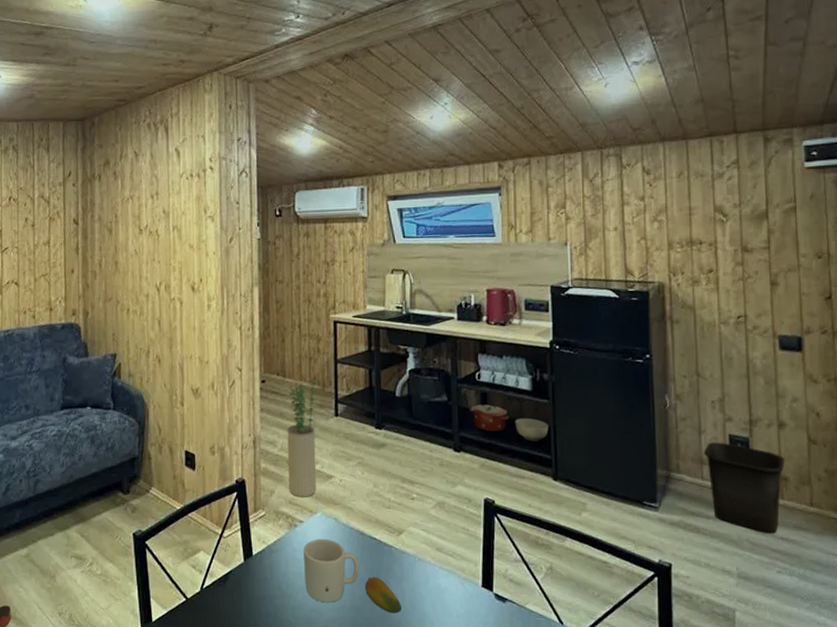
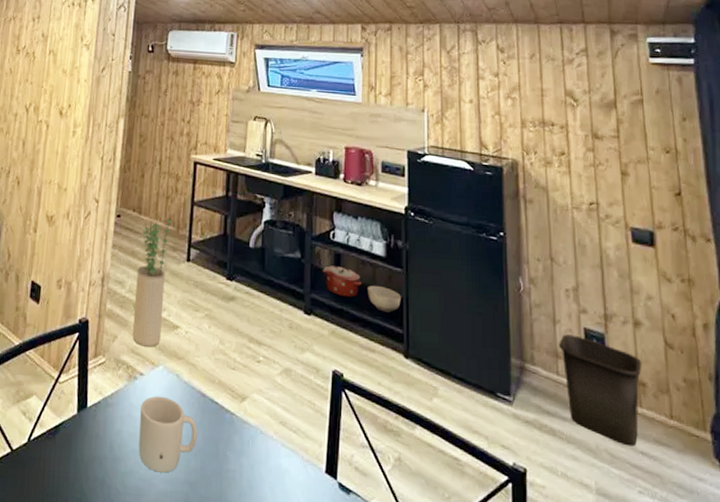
fruit: present [364,577,402,613] -> none [201,447,240,494]

